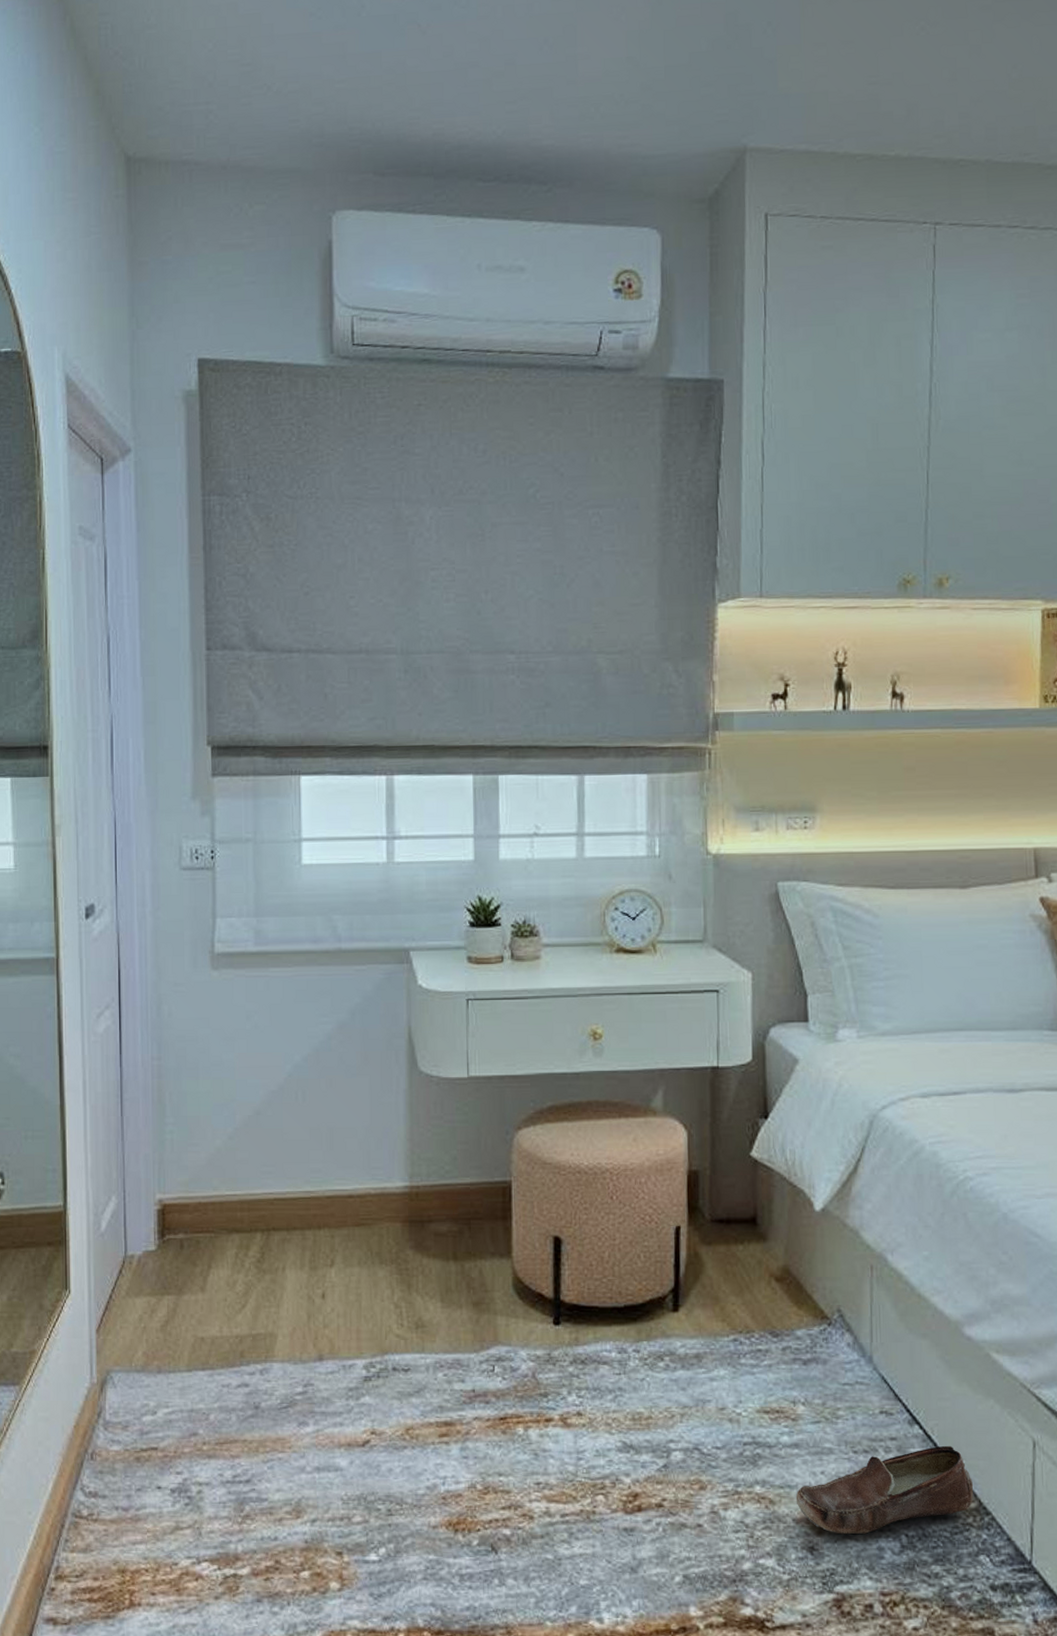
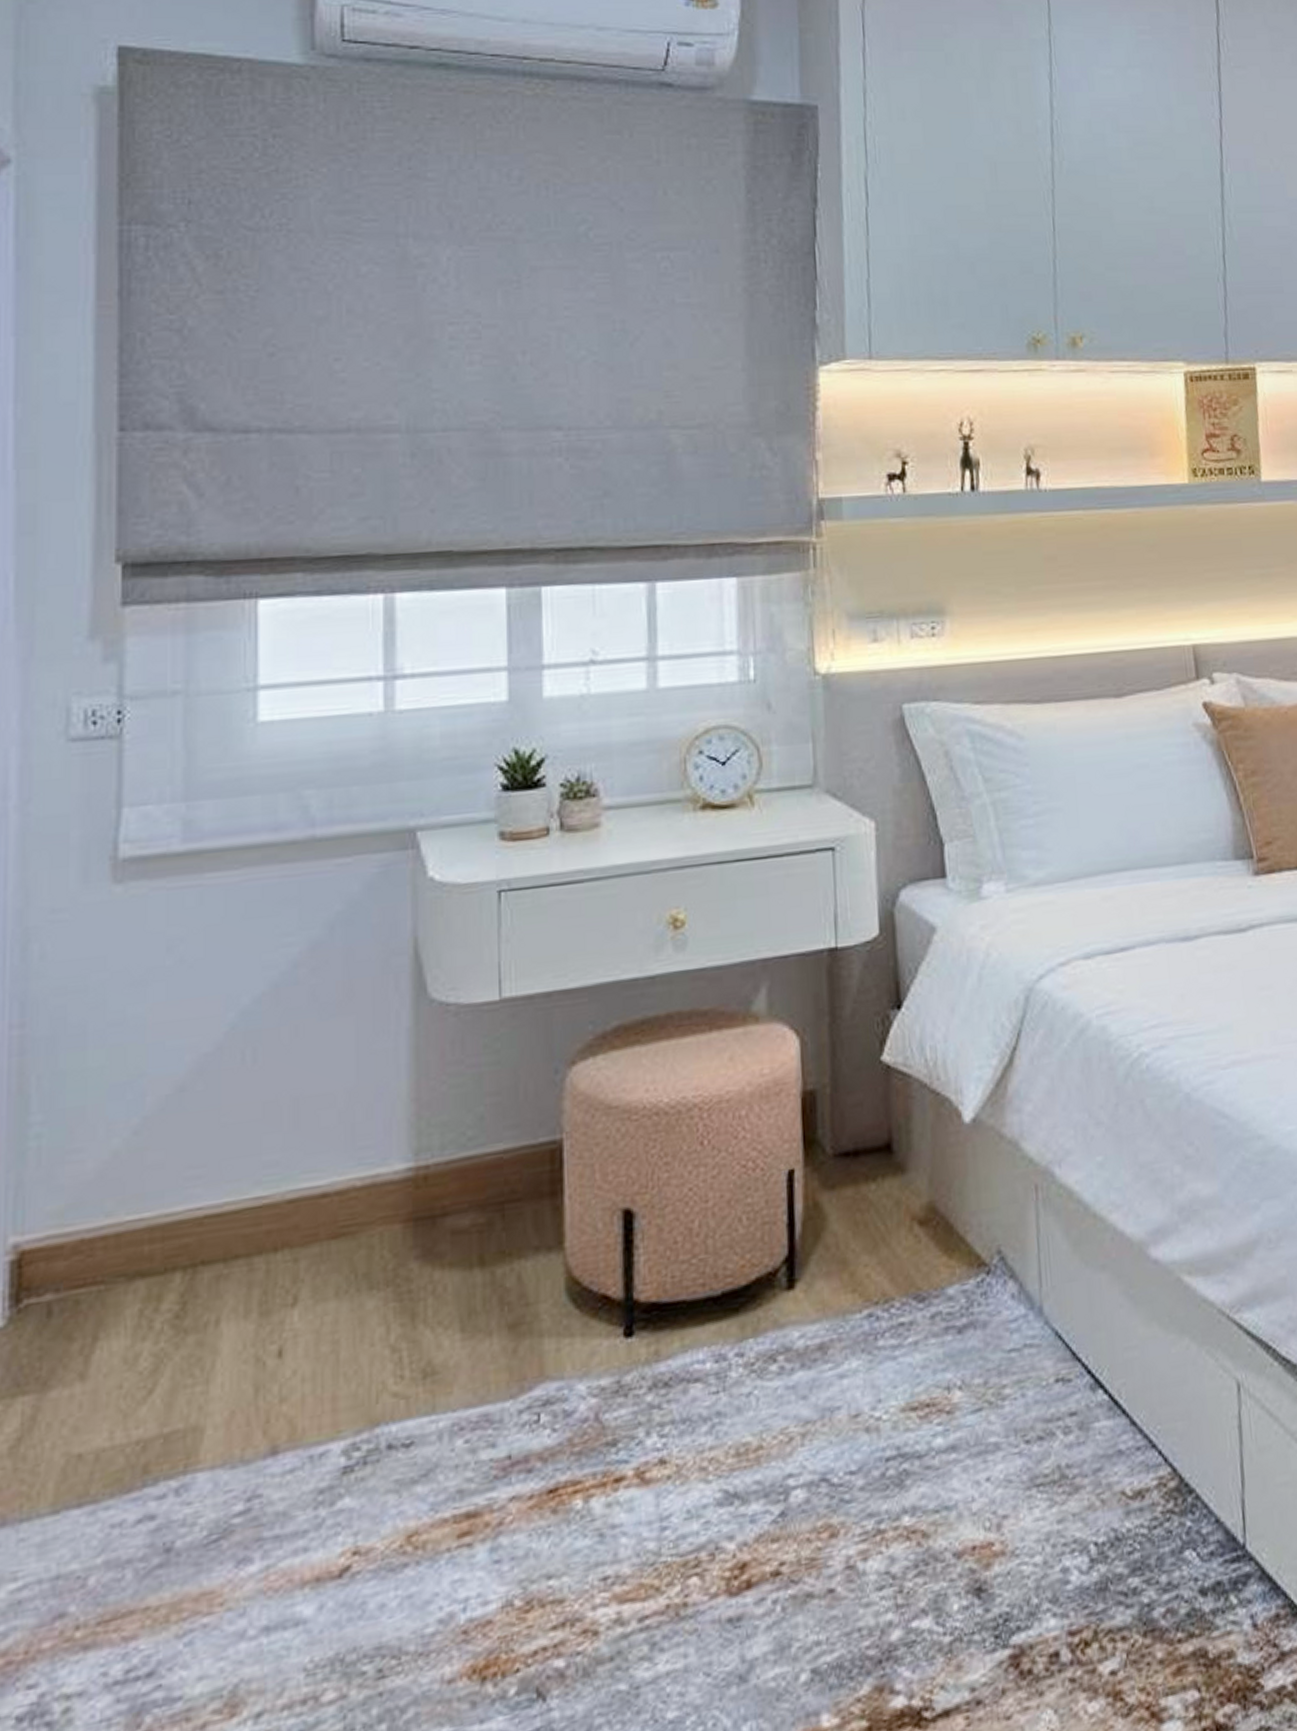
shoe: present [795,1445,974,1535] -> none [955,1408,1173,1562]

